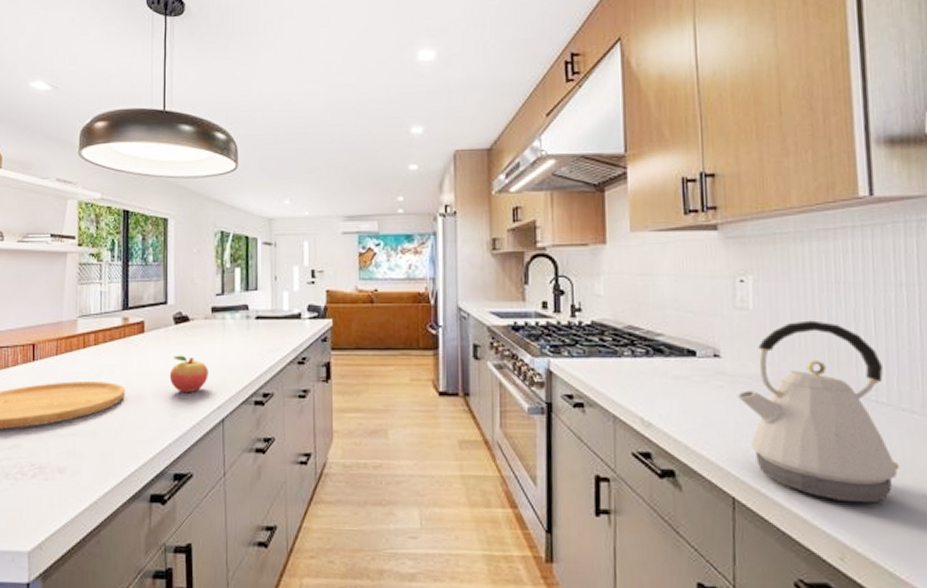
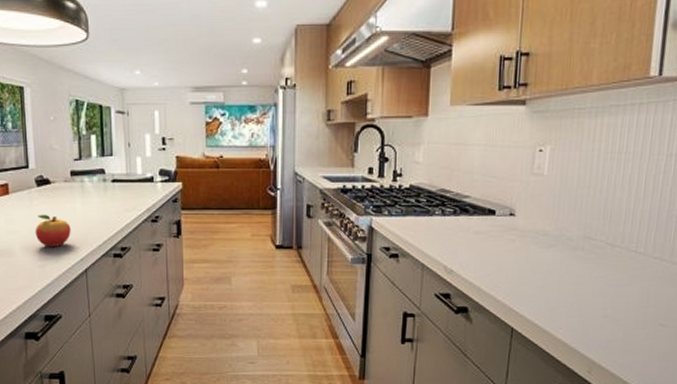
kettle: present [737,320,900,503] -> none [525,185,645,331]

